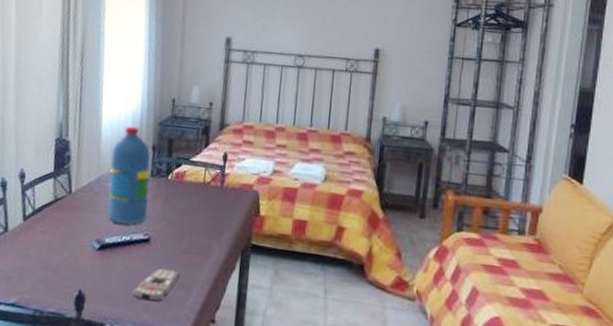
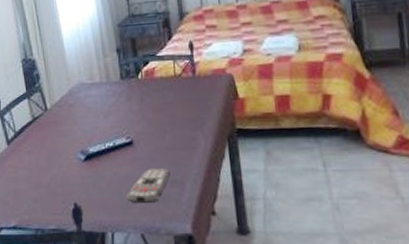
water bottle: present [108,126,150,224] -> none [76,33,125,131]

